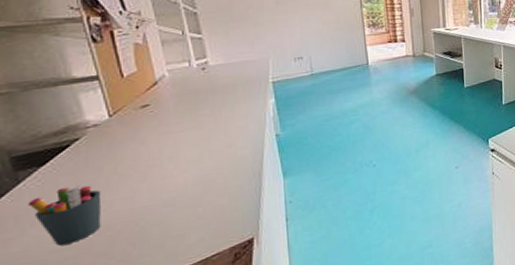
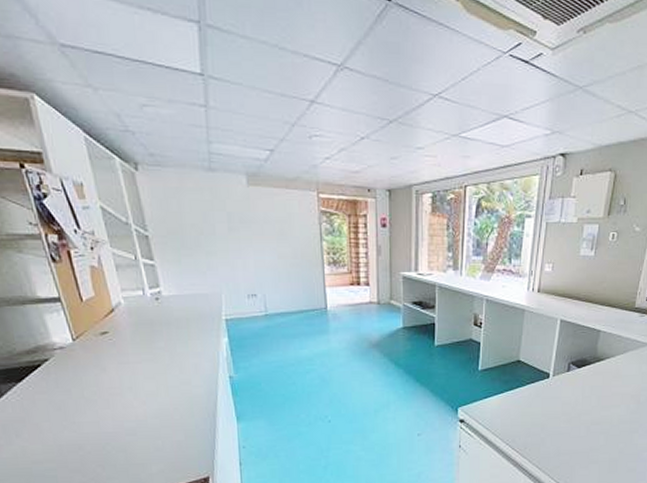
pen holder: present [27,185,102,246] -> none [11,404,74,457]

